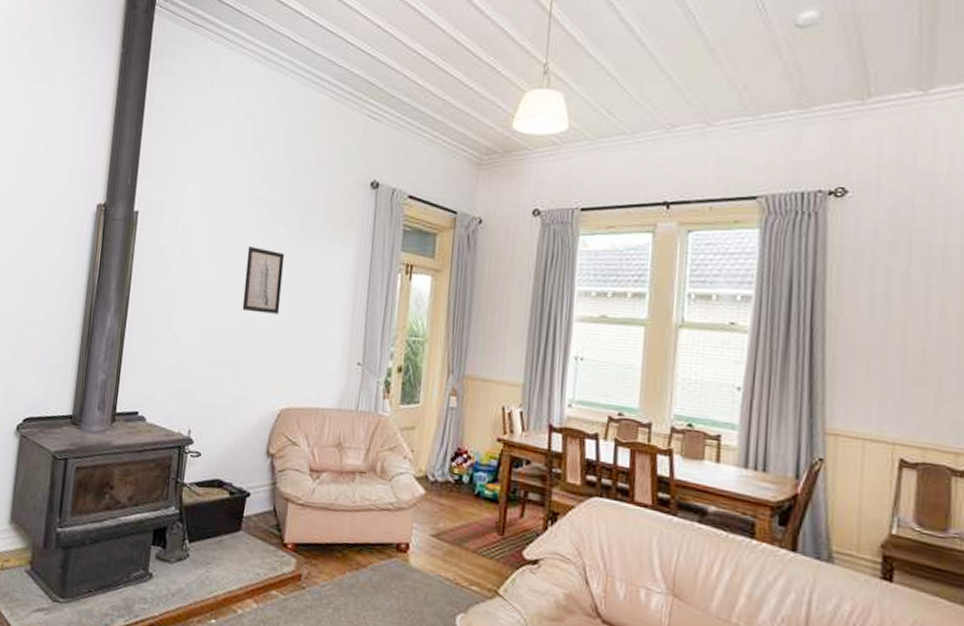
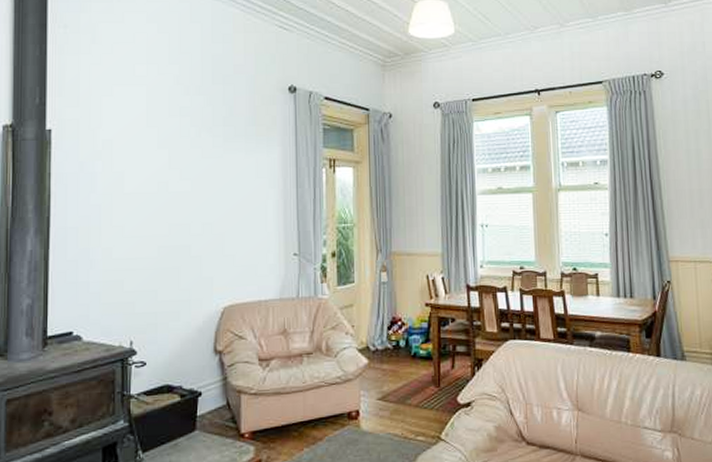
wall art: present [242,247,285,314] -> none [174,155,213,218]

